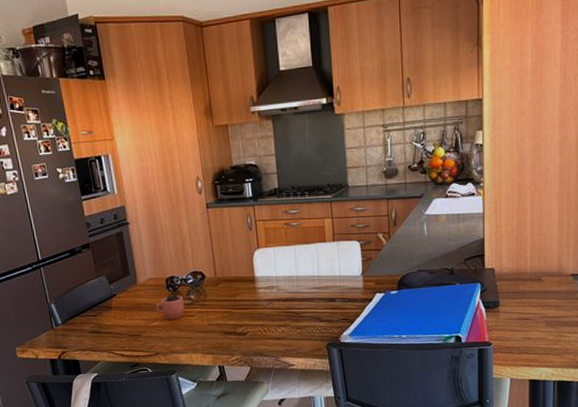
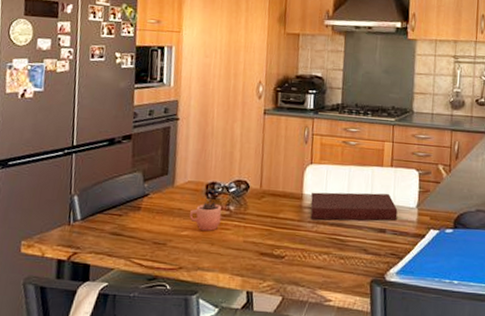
notebook: none [263,265,345,298] -> present [310,192,398,221]

